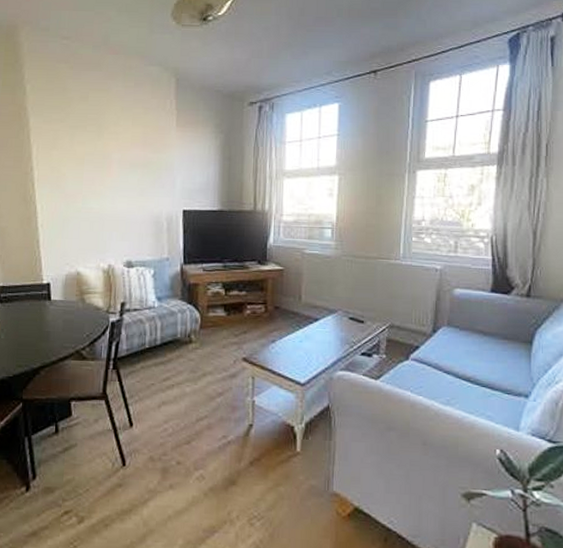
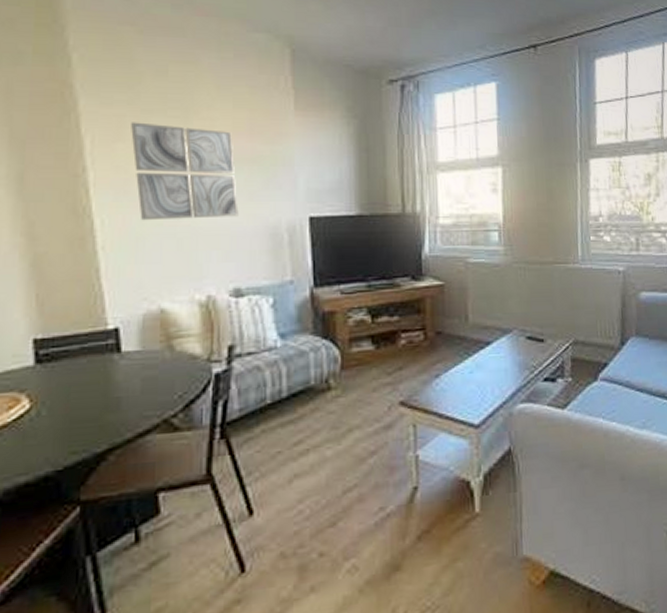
wall art: none [62,135,133,208] -> present [131,122,239,221]

